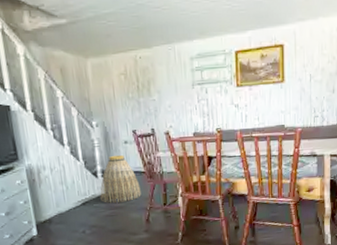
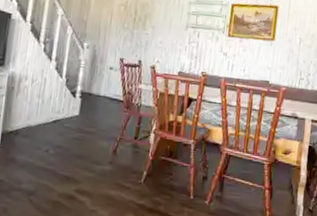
basket: present [100,154,141,203] -> none [73,78,115,128]

